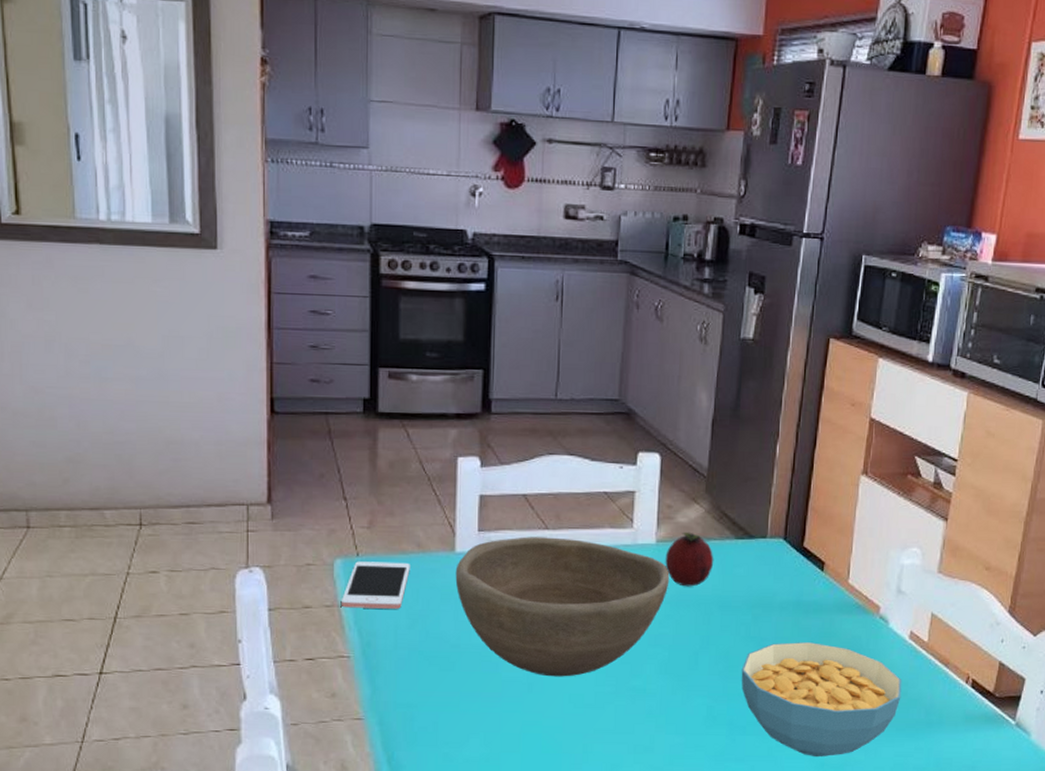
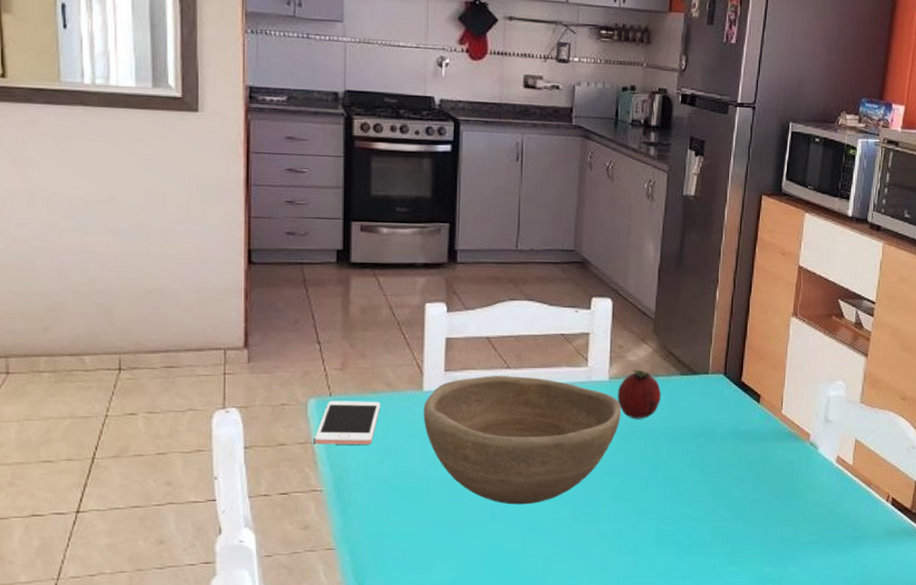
cereal bowl: present [741,642,902,758] -> none [687,468,831,573]

